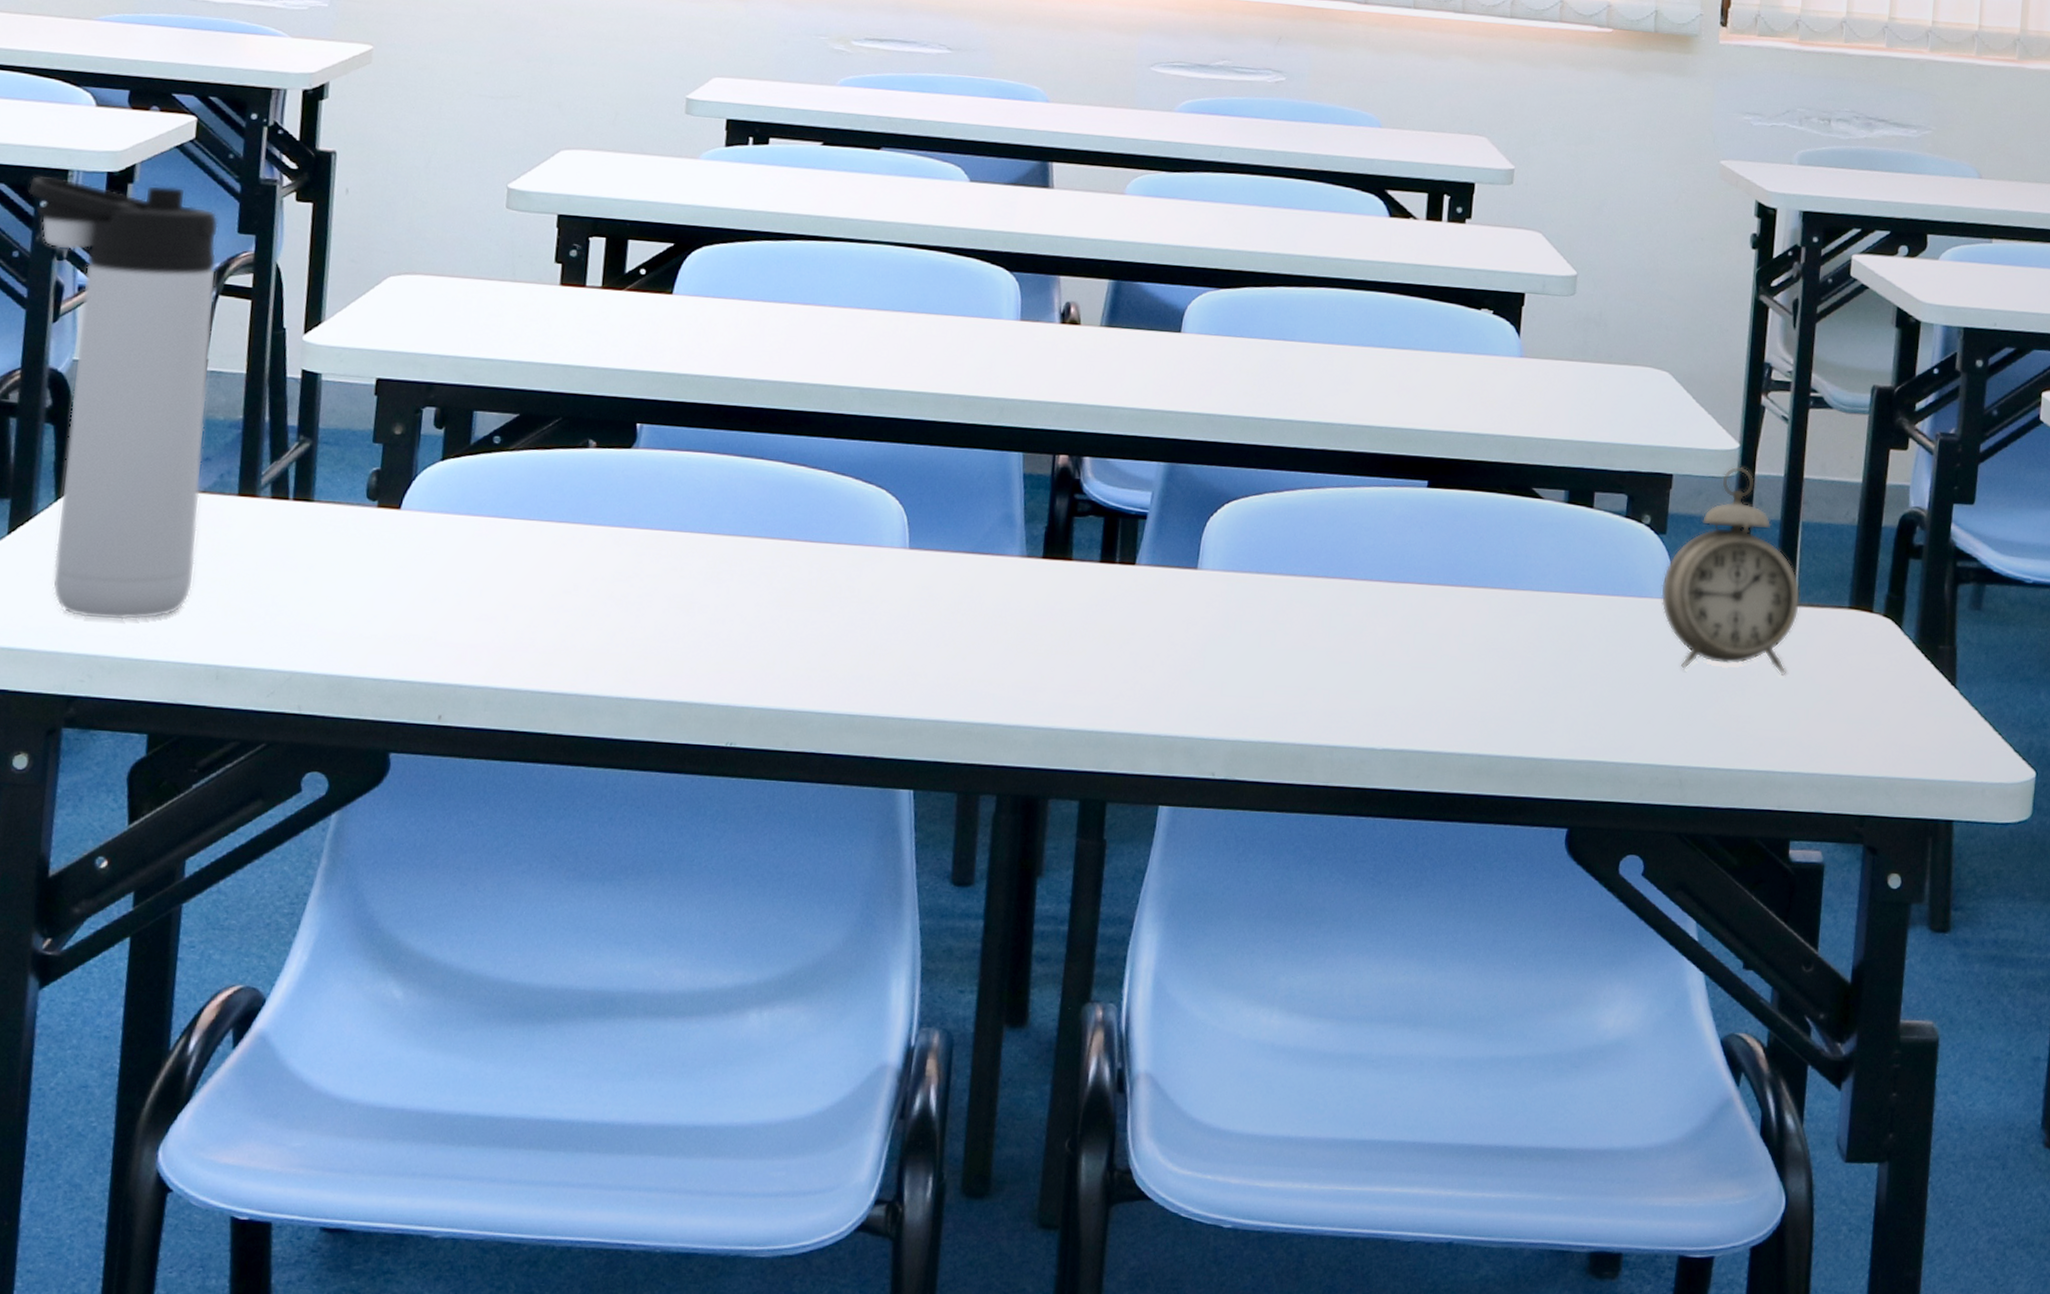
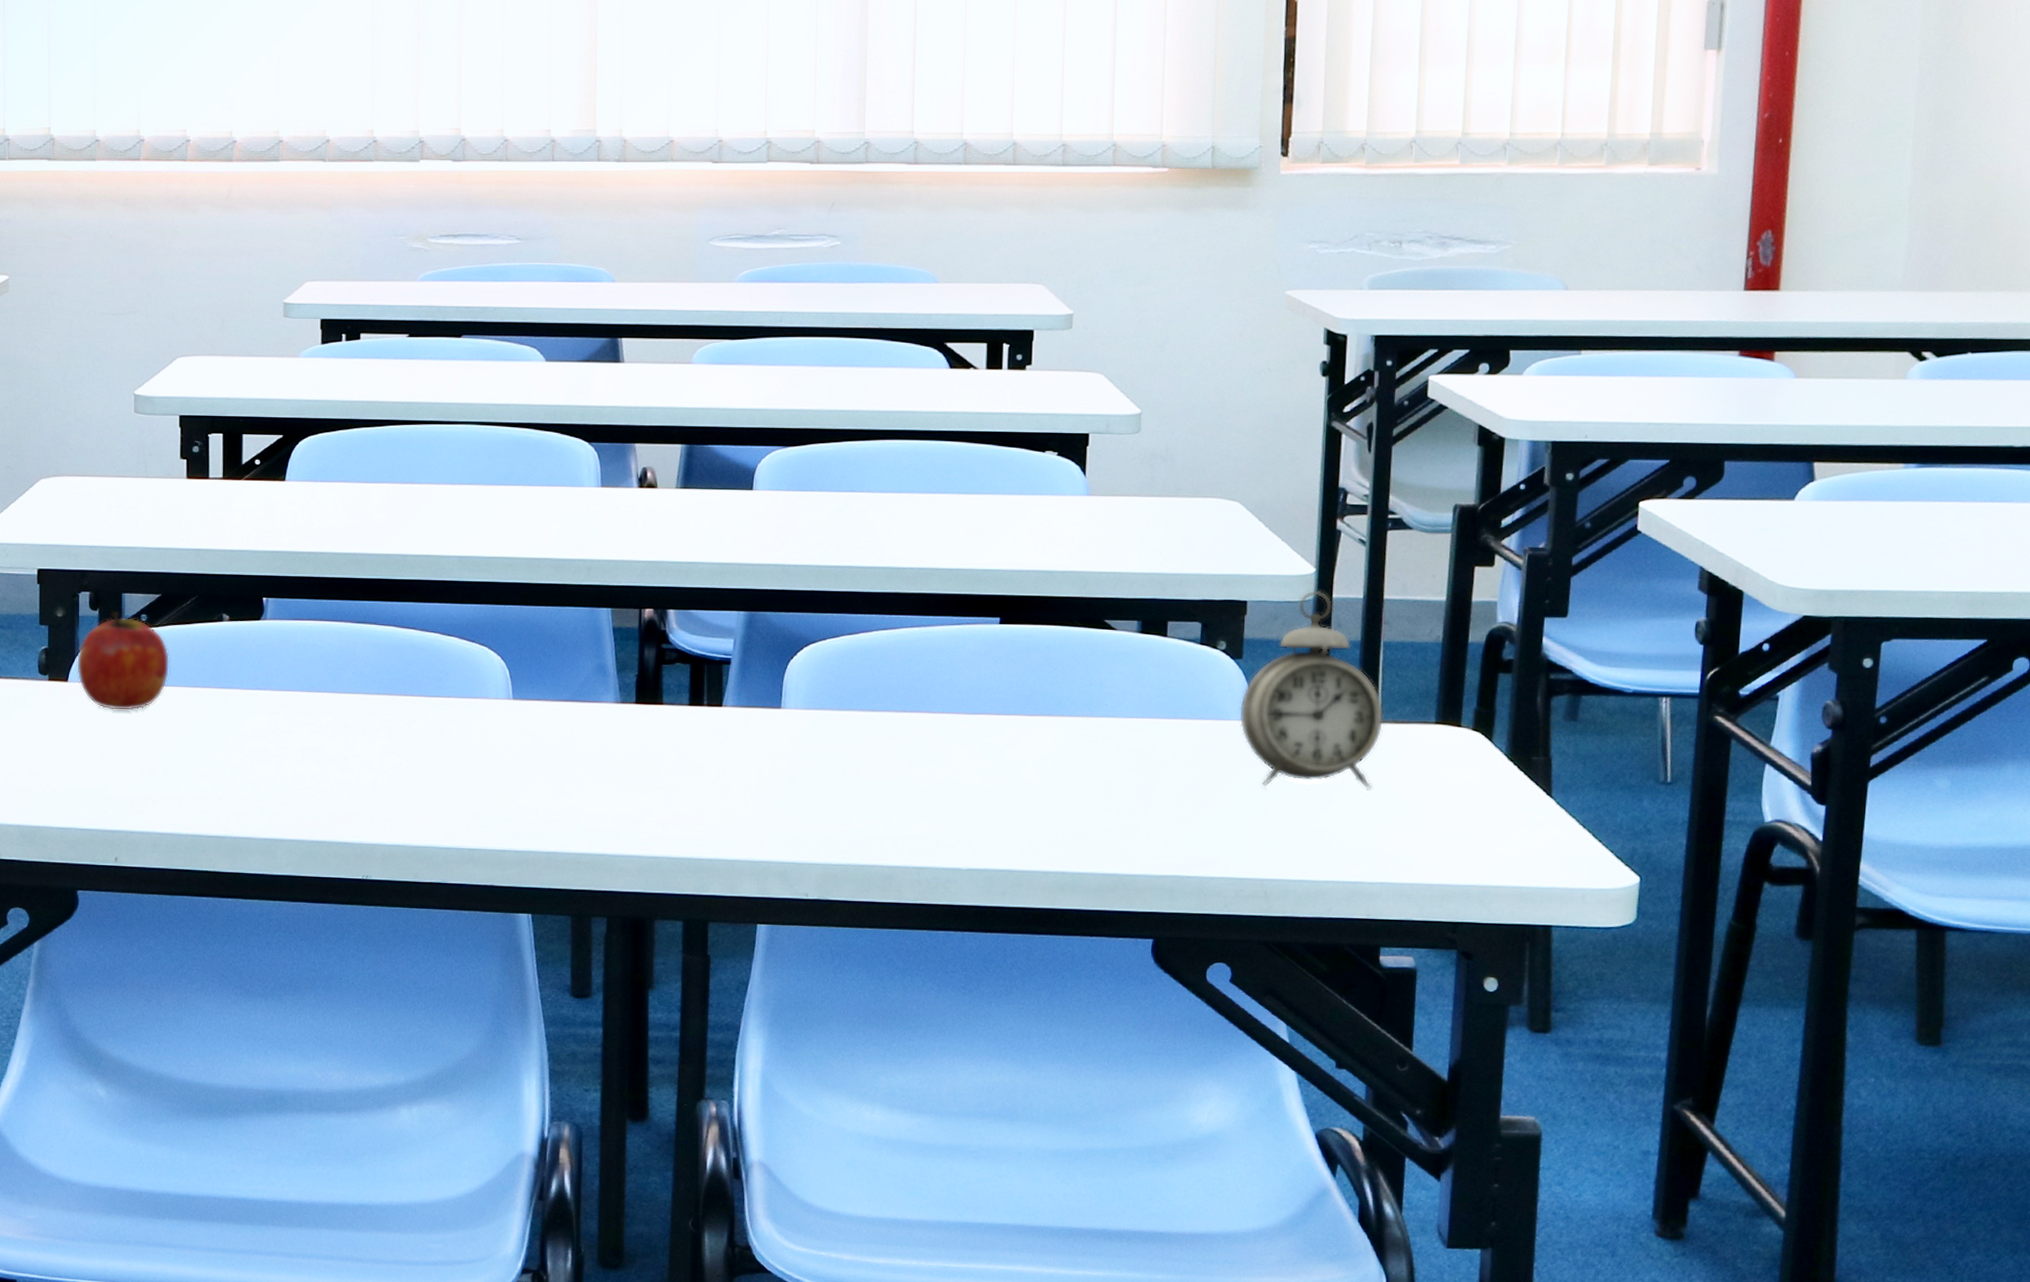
apple: none [411,430,524,546] -> present [76,610,170,712]

